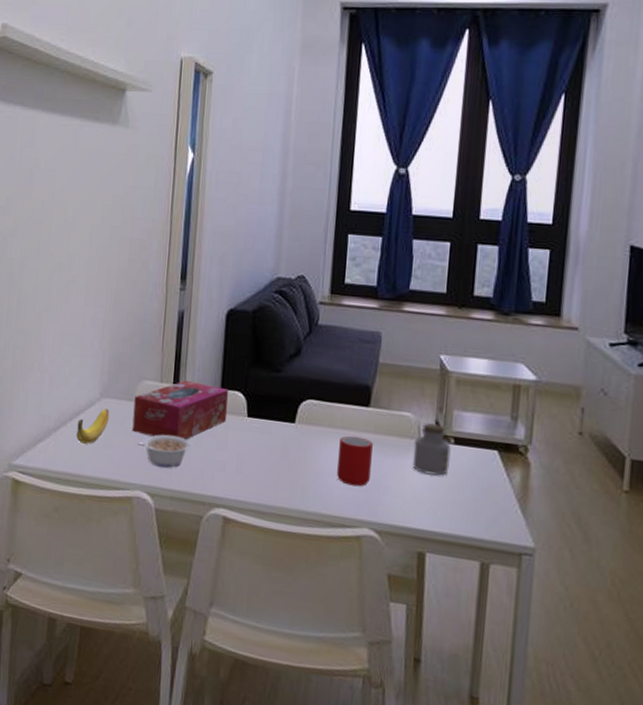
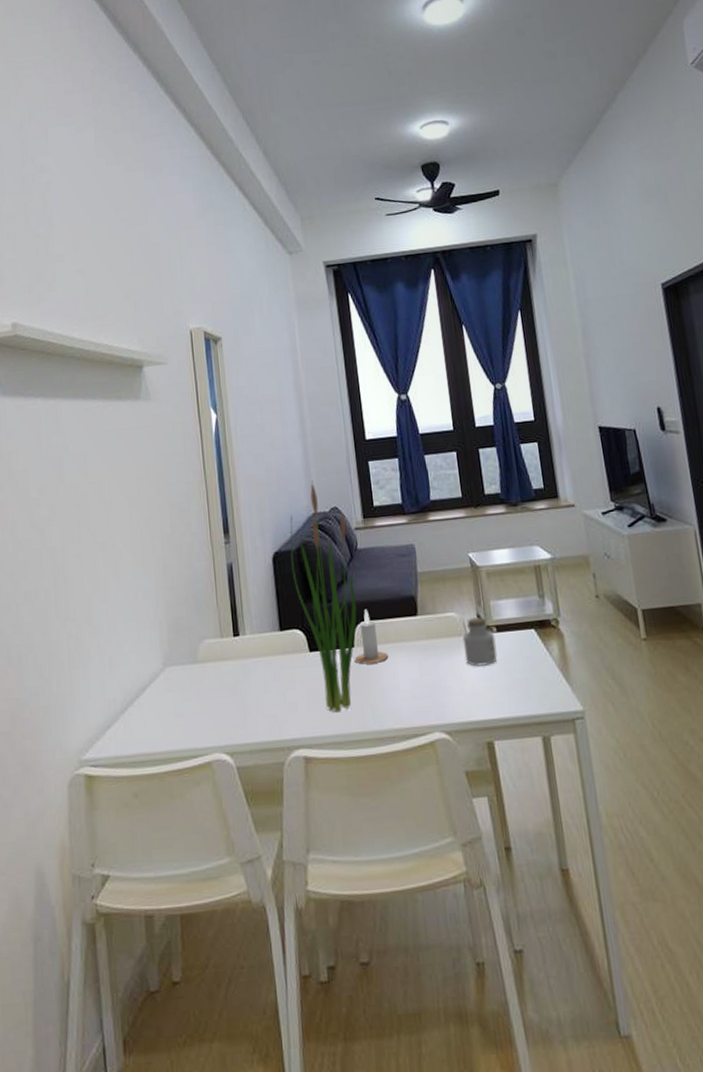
banana: present [76,409,110,445] -> none [144,677,176,720]
tissue box: present [132,380,229,440] -> none [198,629,291,695]
legume: present [137,434,190,468] -> none [208,687,260,723]
plant: none [244,243,323,484] -> present [290,480,364,714]
candle: none [292,387,330,445] -> present [354,609,389,665]
cup: present [337,435,373,487] -> none [397,645,432,695]

